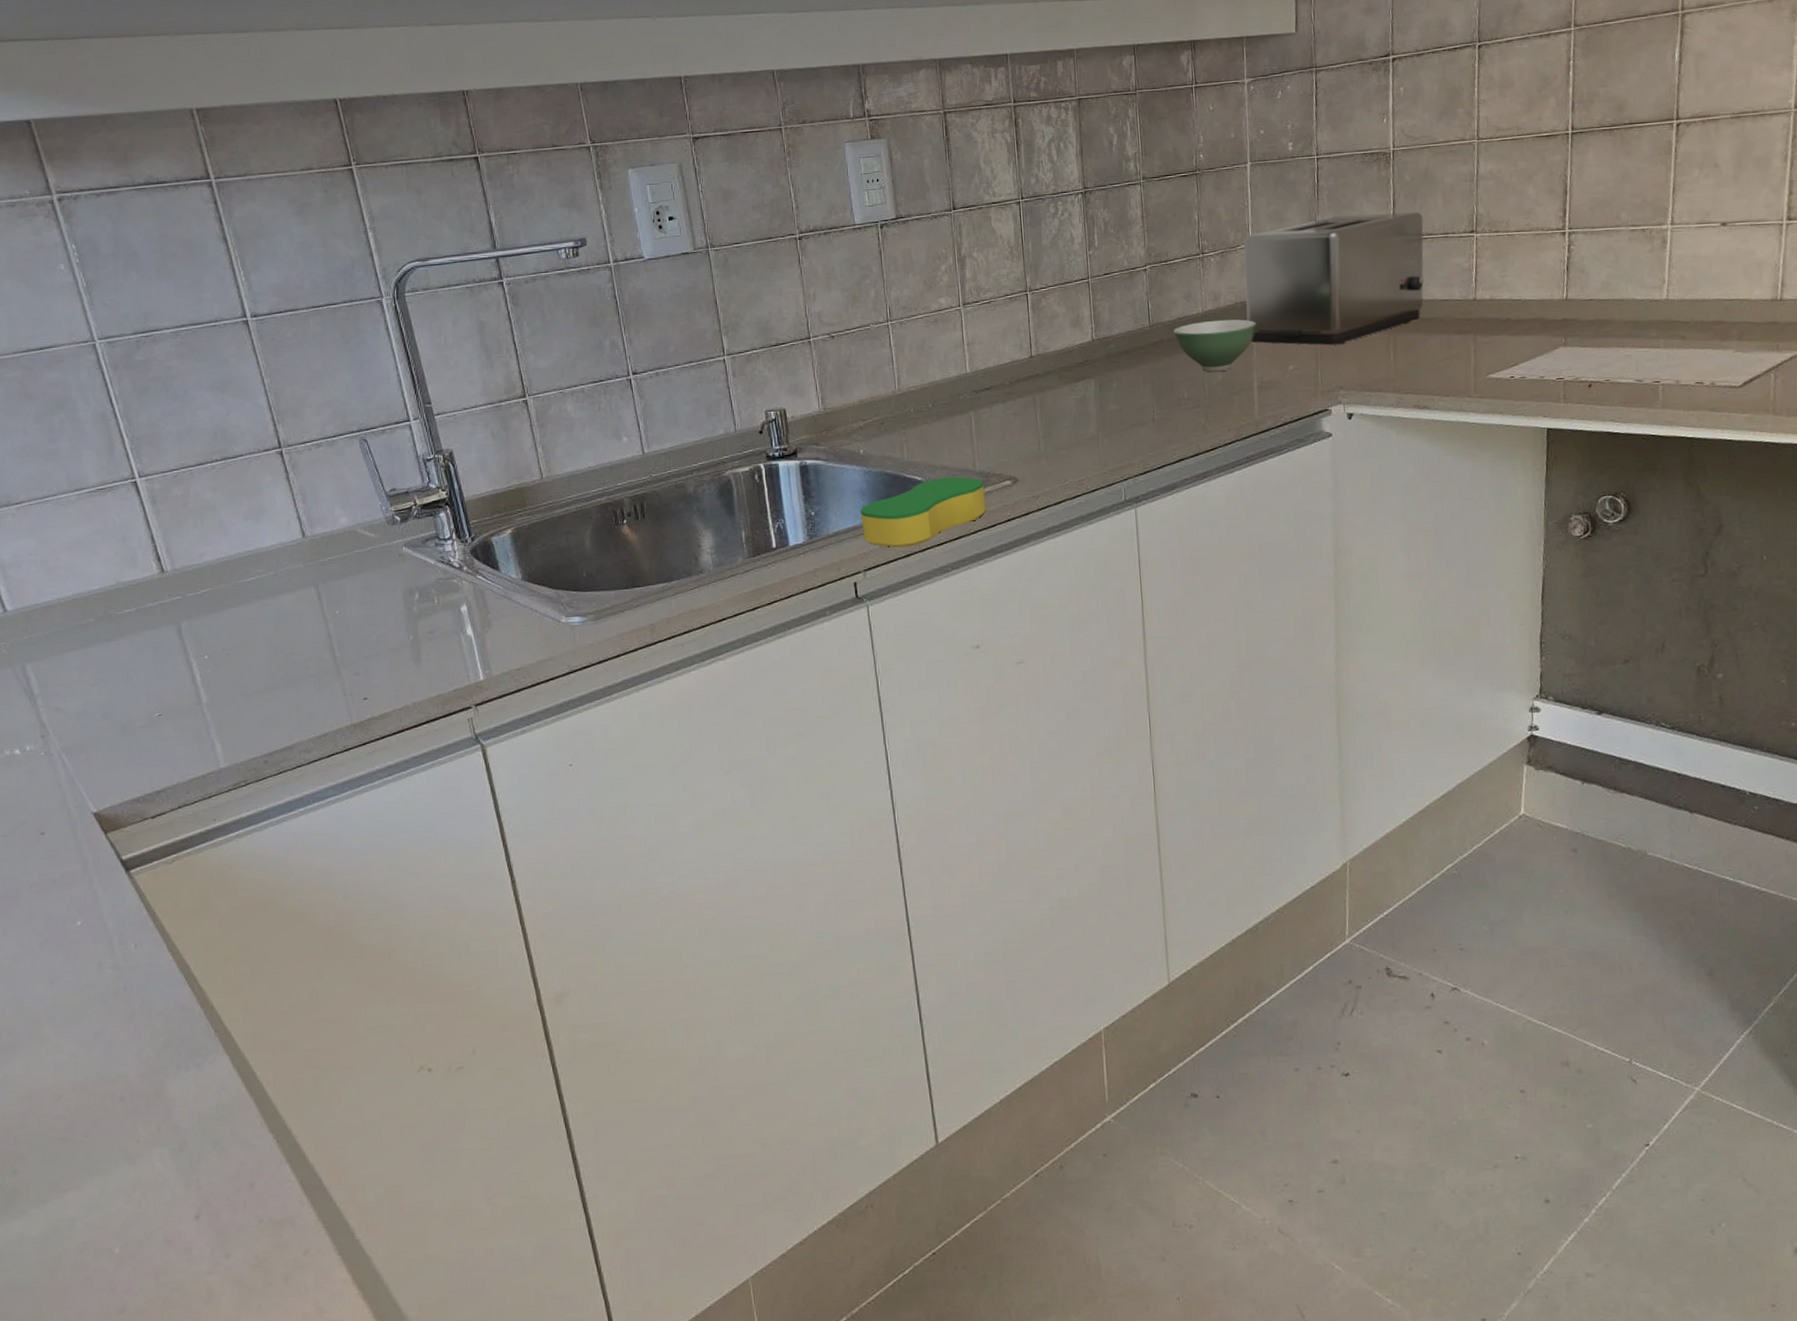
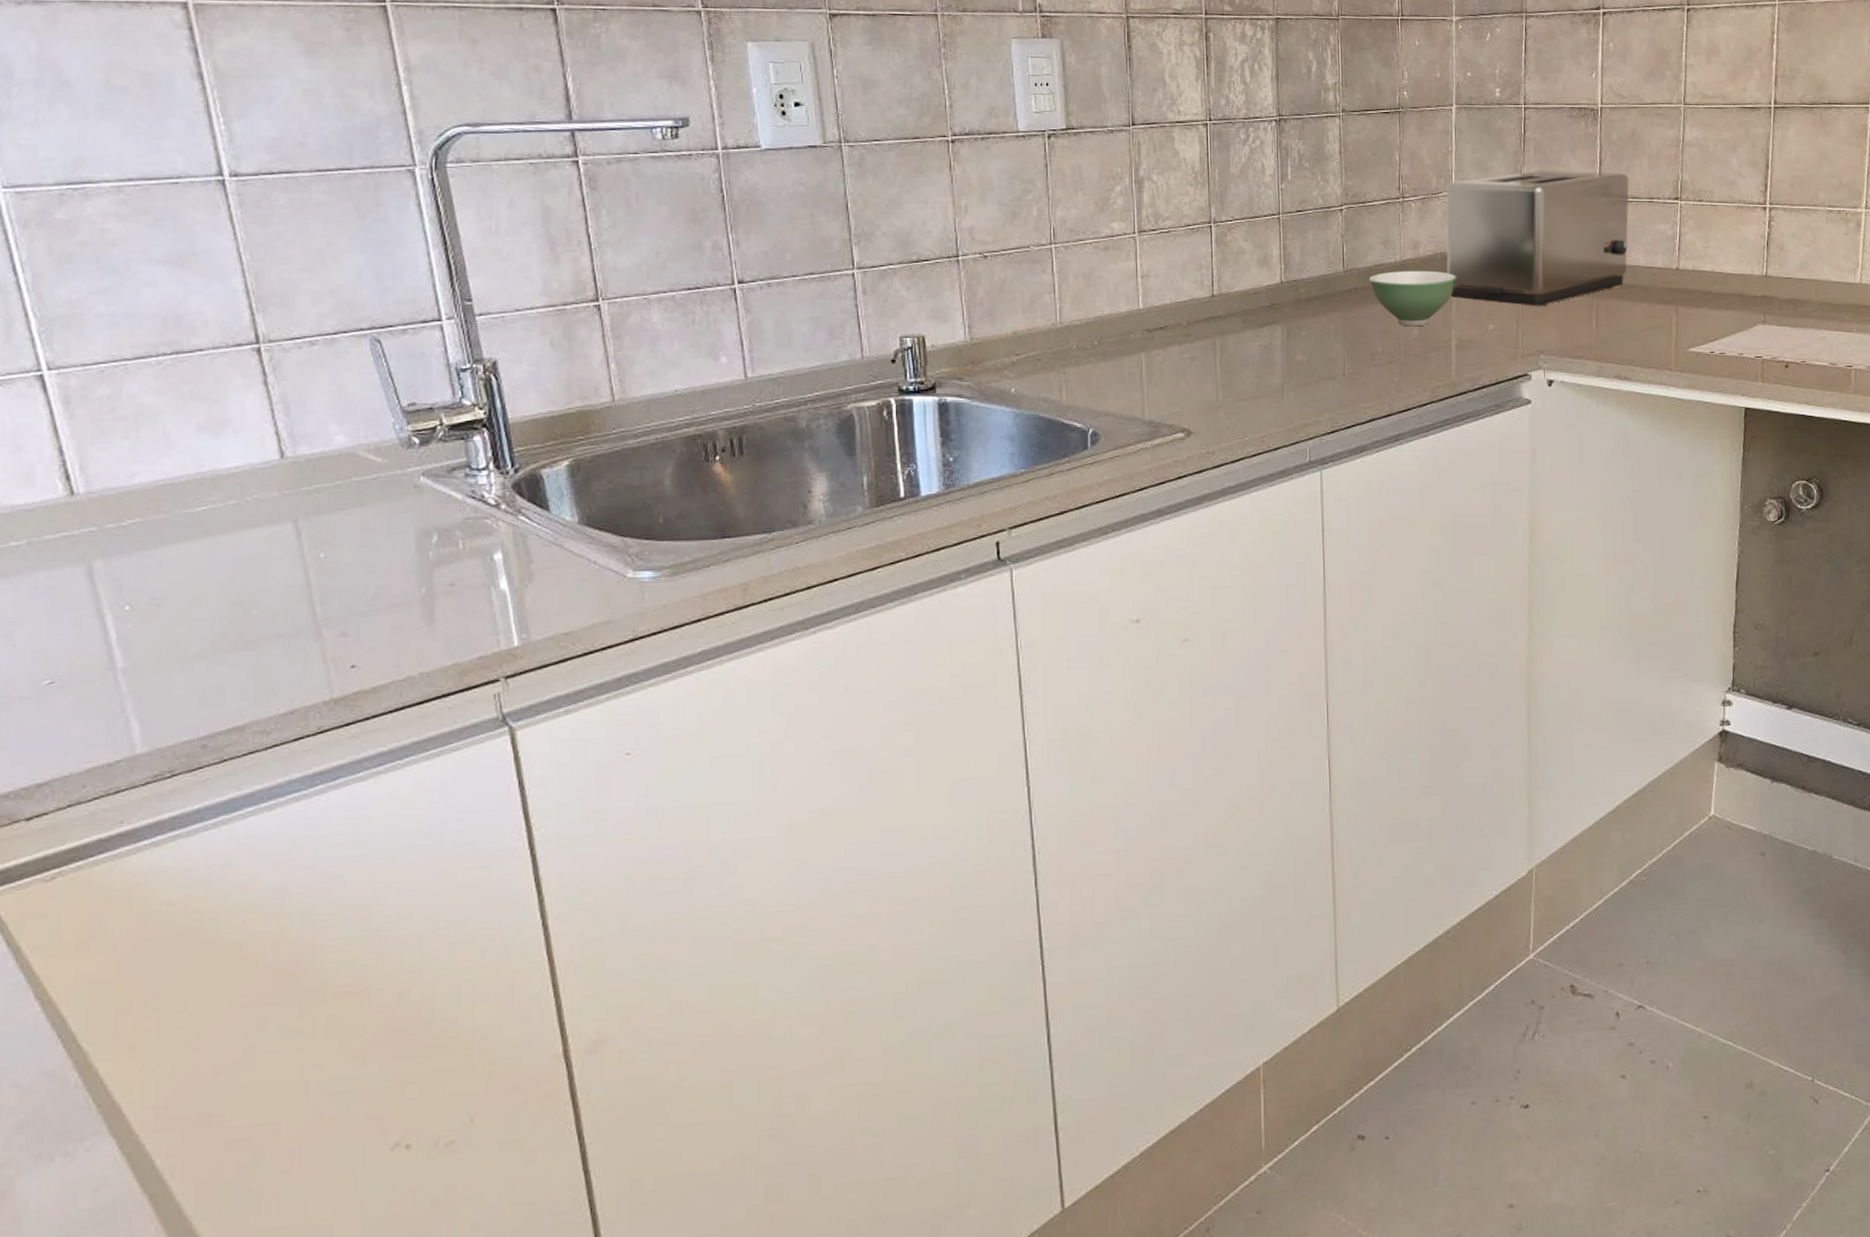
sponge: present [861,476,986,548] -> none [1009,425,1154,504]

